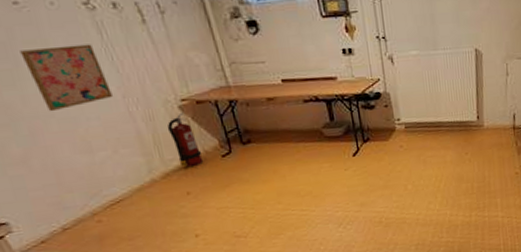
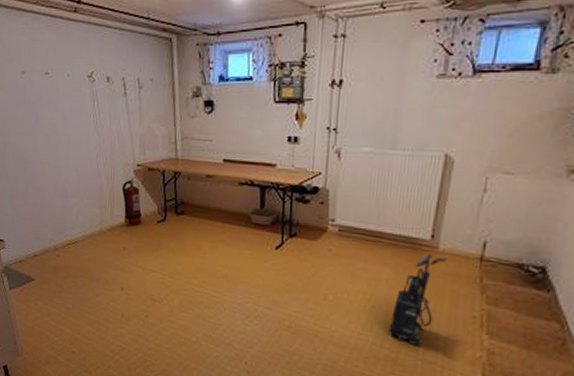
wall art: present [20,44,113,112] -> none [41,109,90,160]
vacuum cleaner: none [460,131,492,207] -> present [388,253,448,346]

